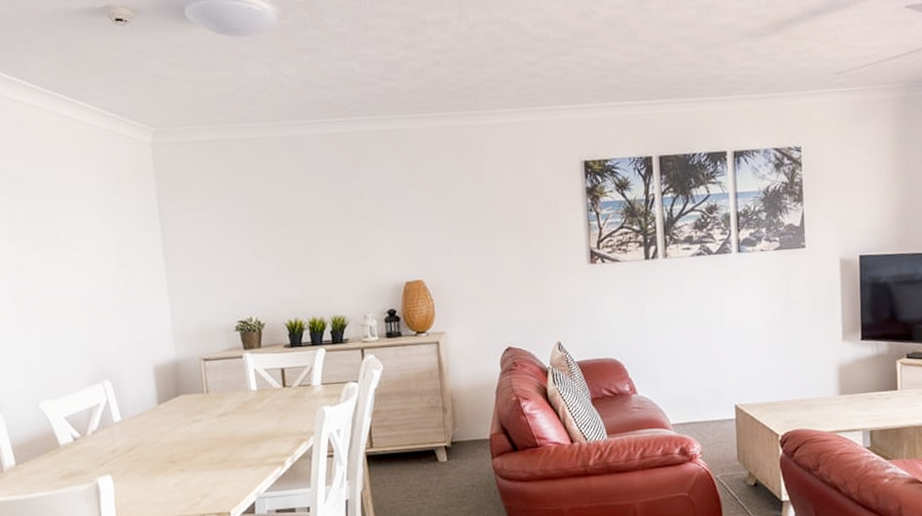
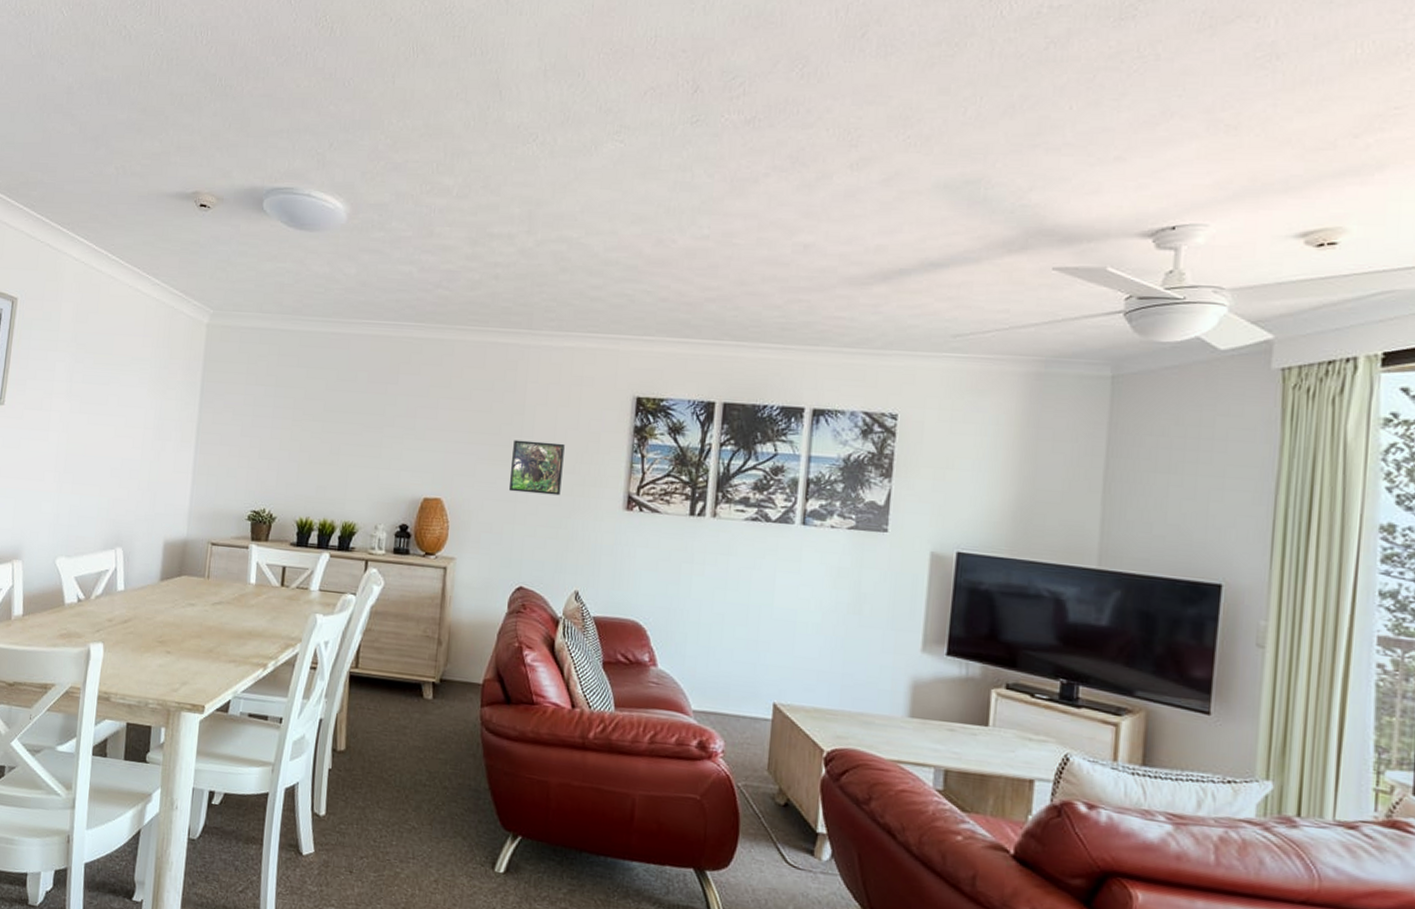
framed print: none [480,212,531,263] -> present [508,440,565,496]

